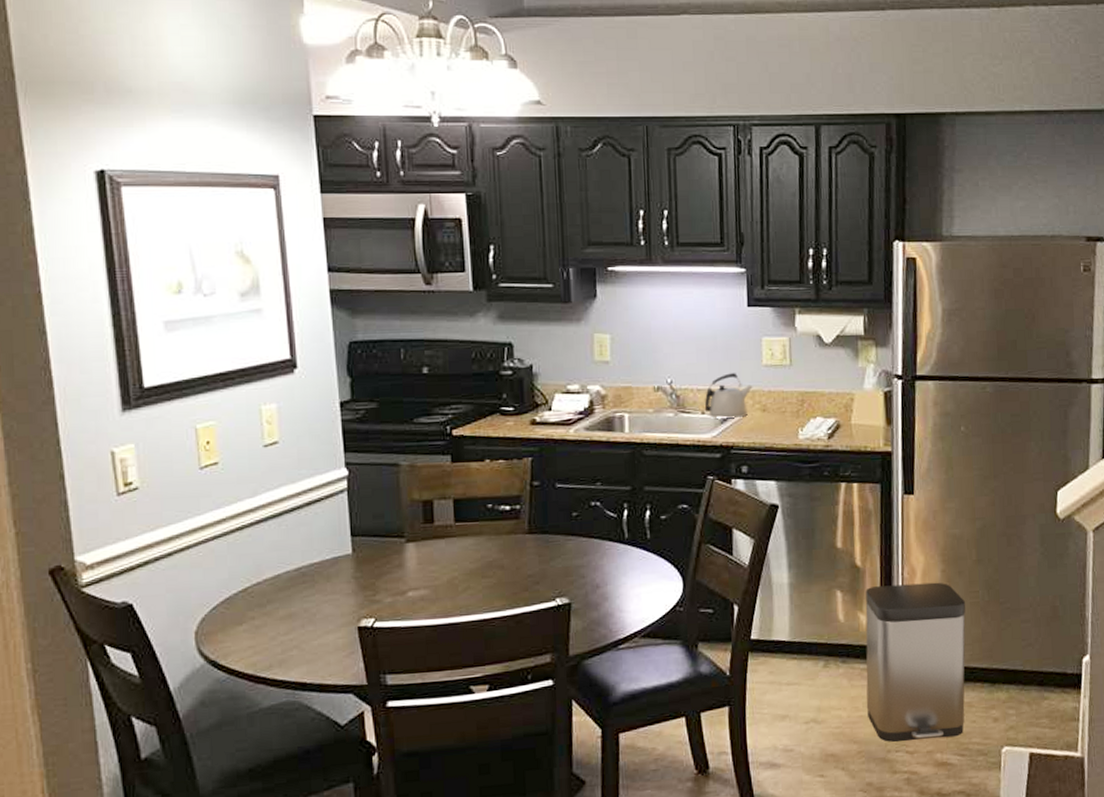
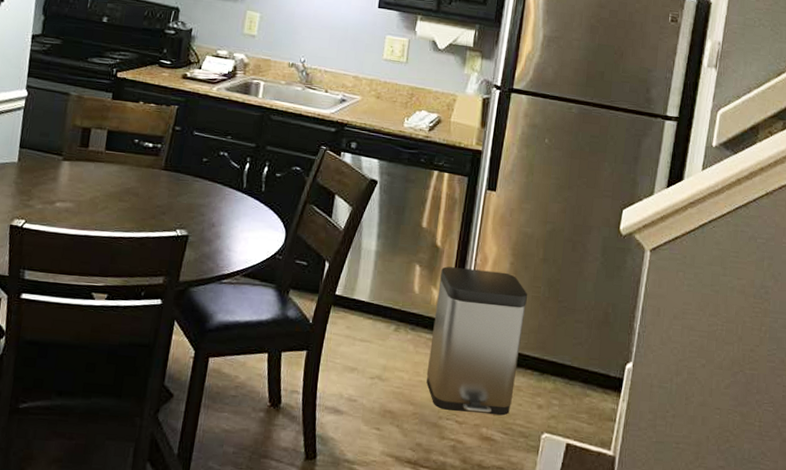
kettle: present [704,373,753,419] -> none [328,61,372,101]

